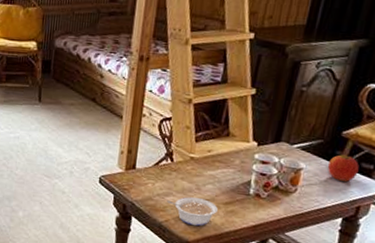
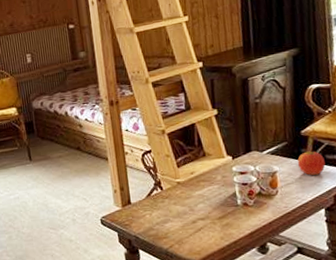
legume: present [167,197,218,227] -> none [166,218,214,246]

